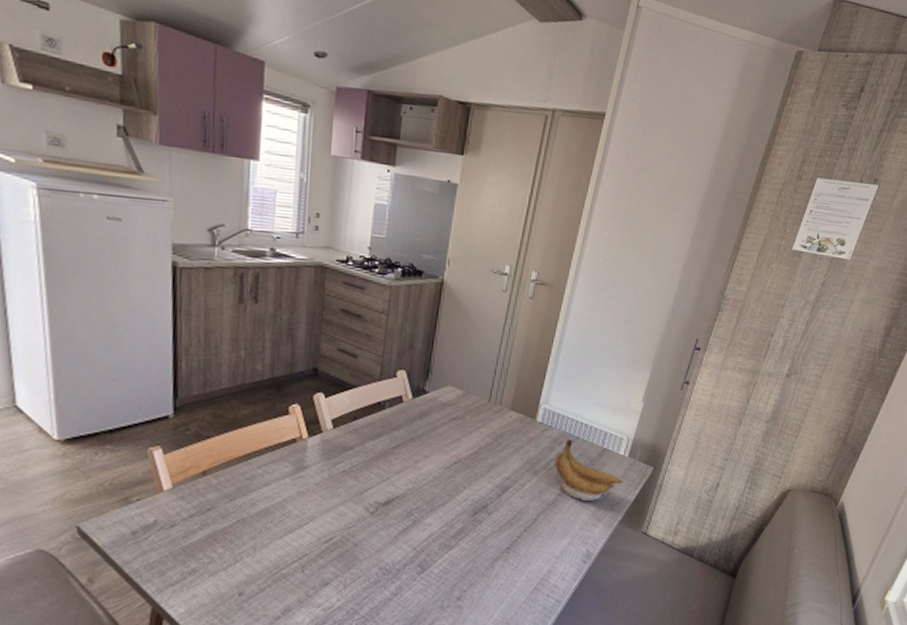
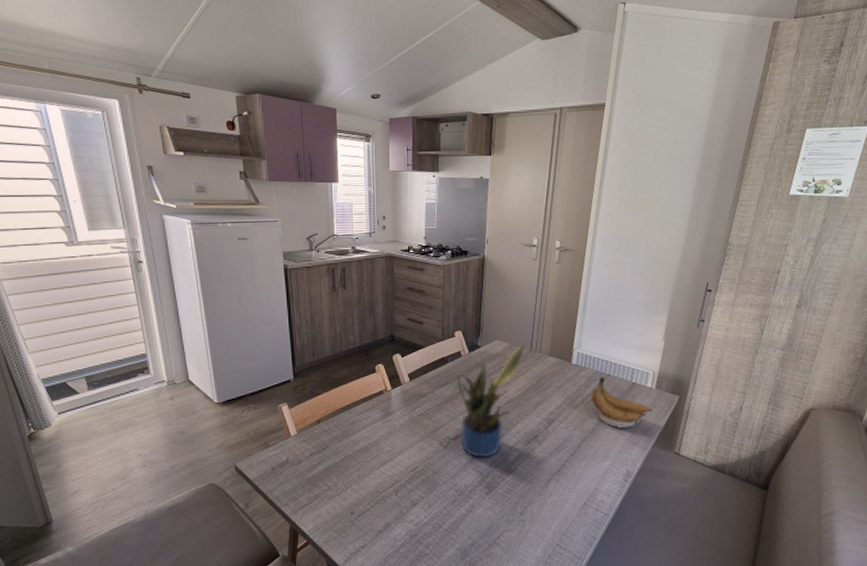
potted plant: none [392,392,483,529] -> present [455,344,525,458]

